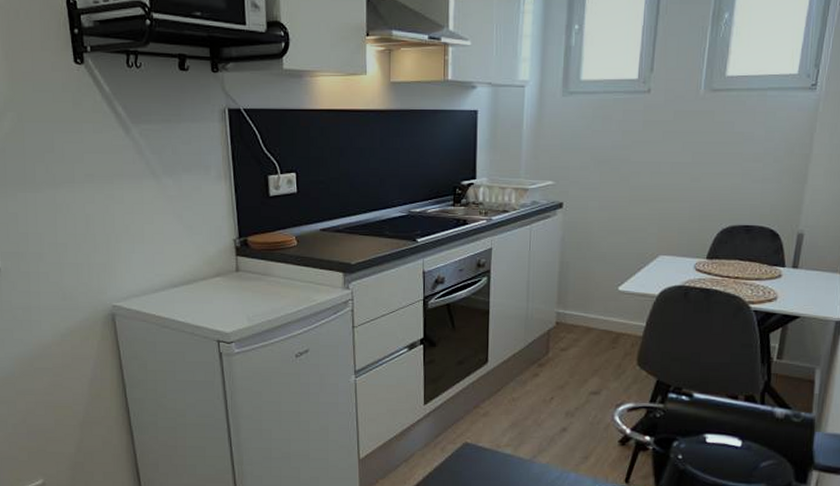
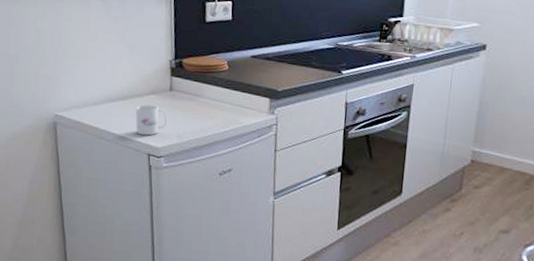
mug: none [201,288,235,321] -> present [135,104,167,136]

